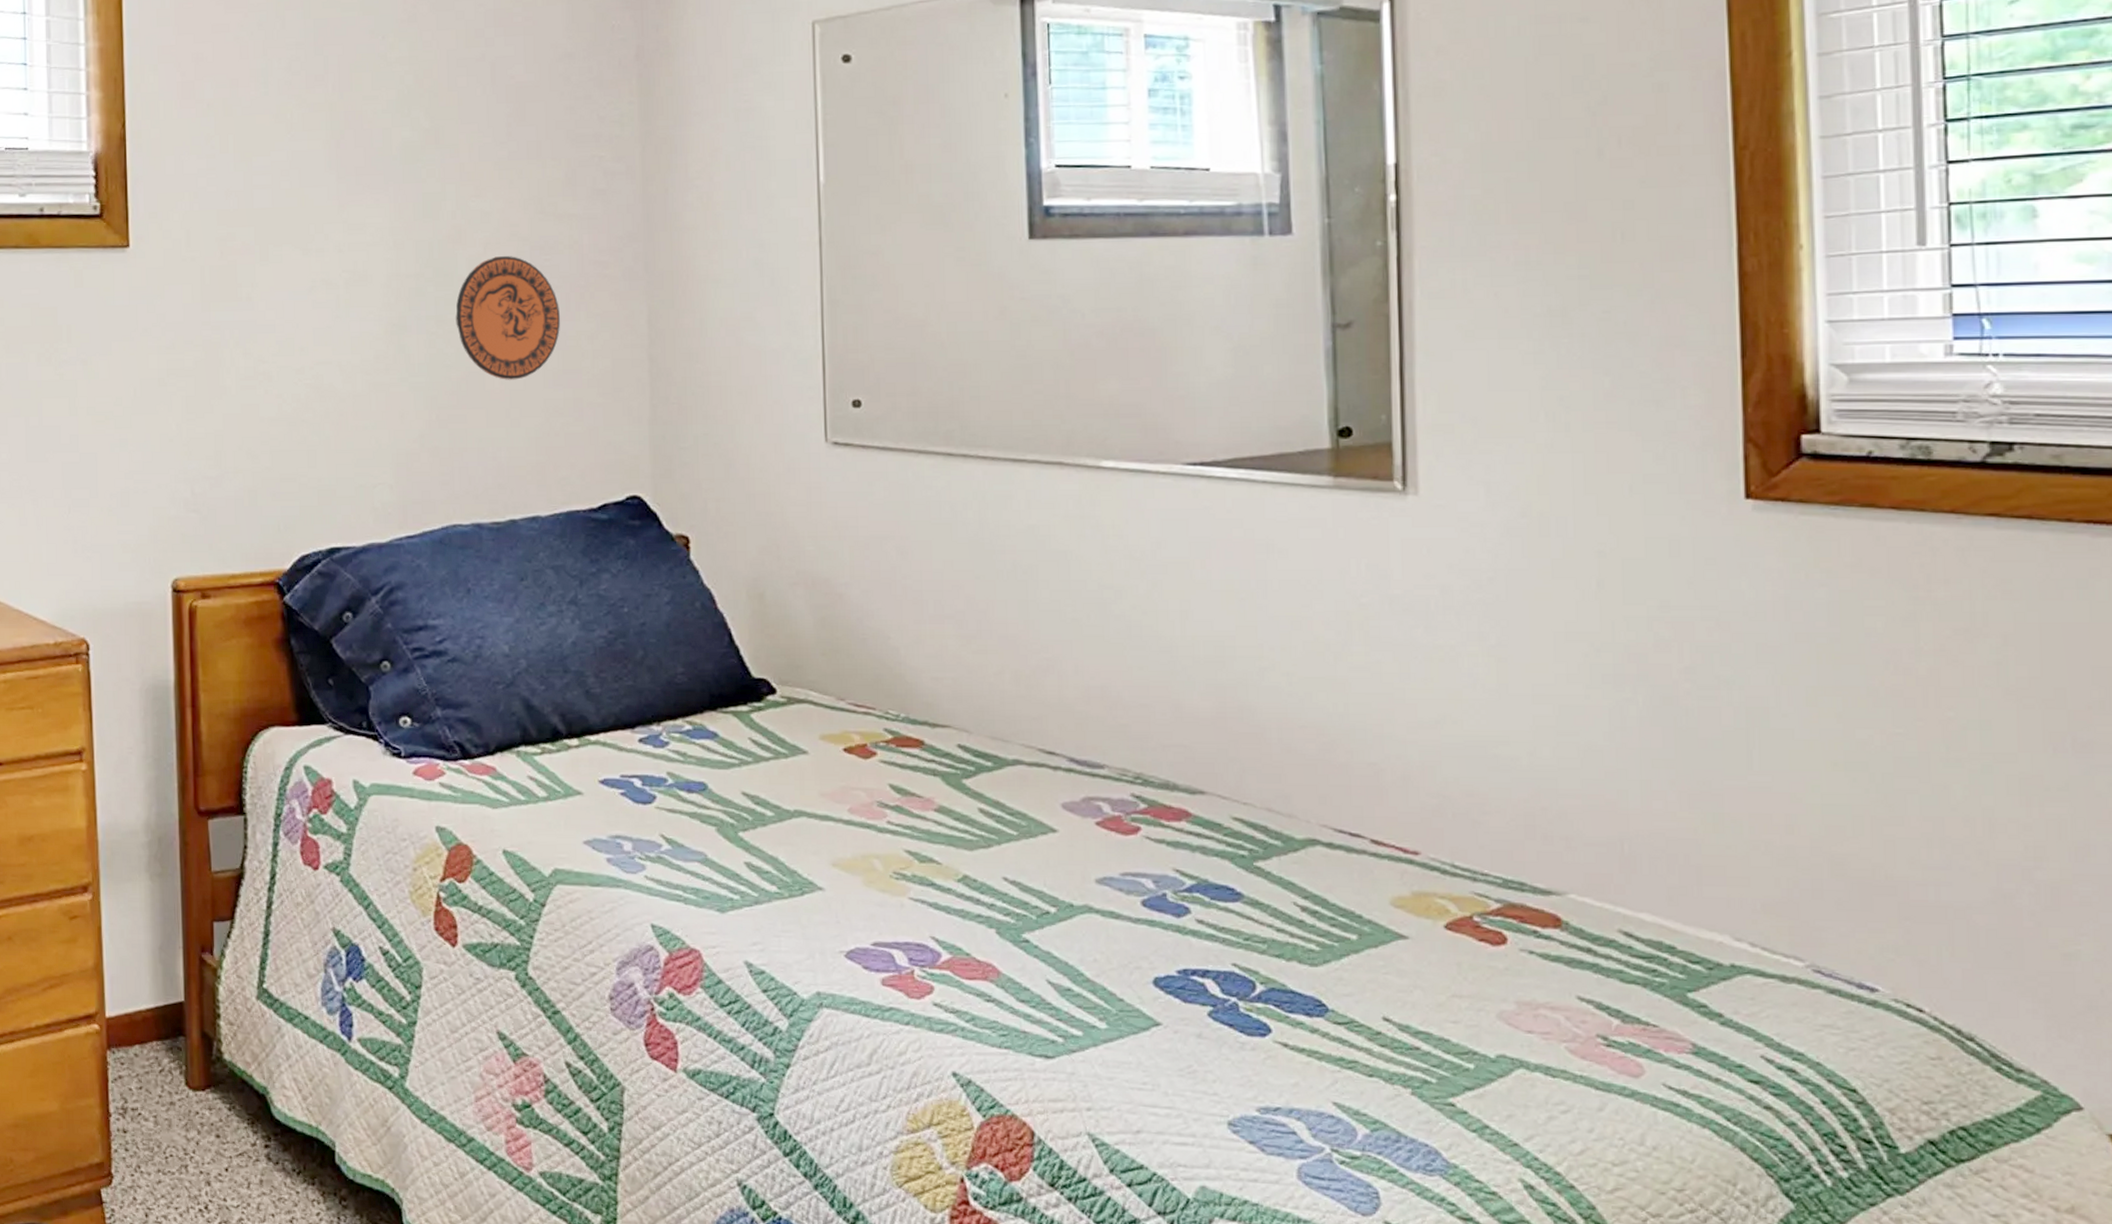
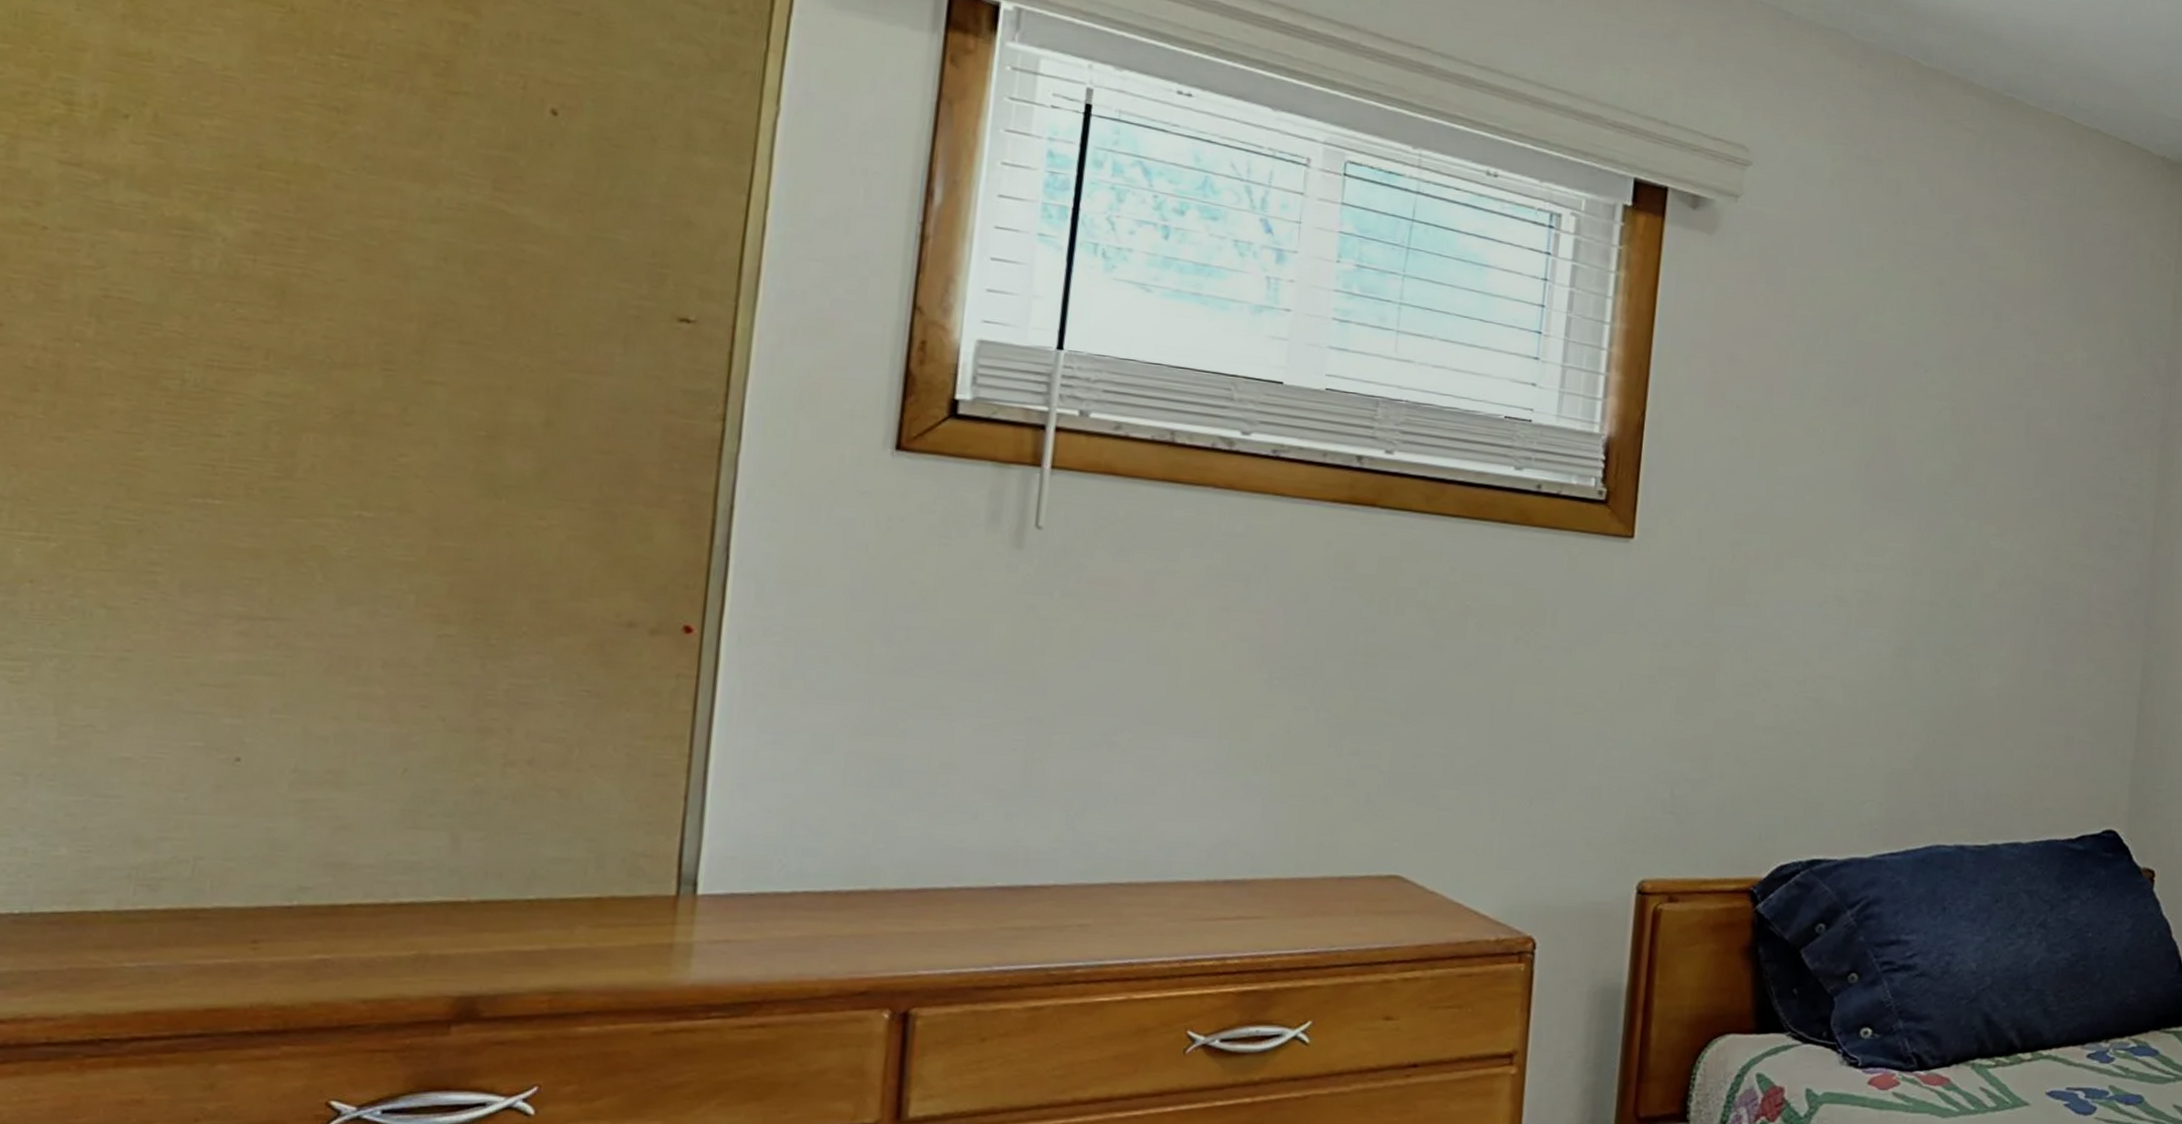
decorative plate: present [455,256,561,380] -> none [1963,594,2063,713]

